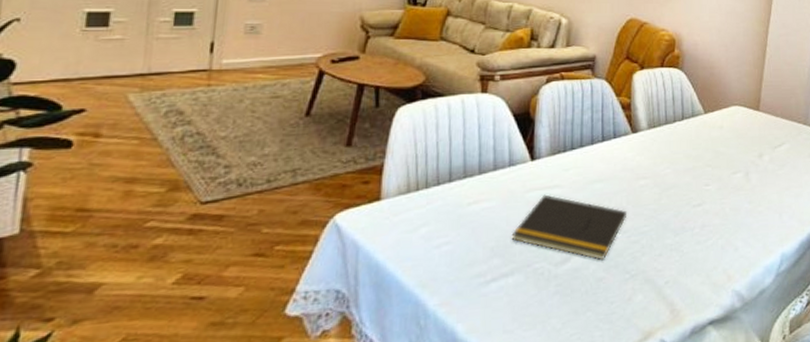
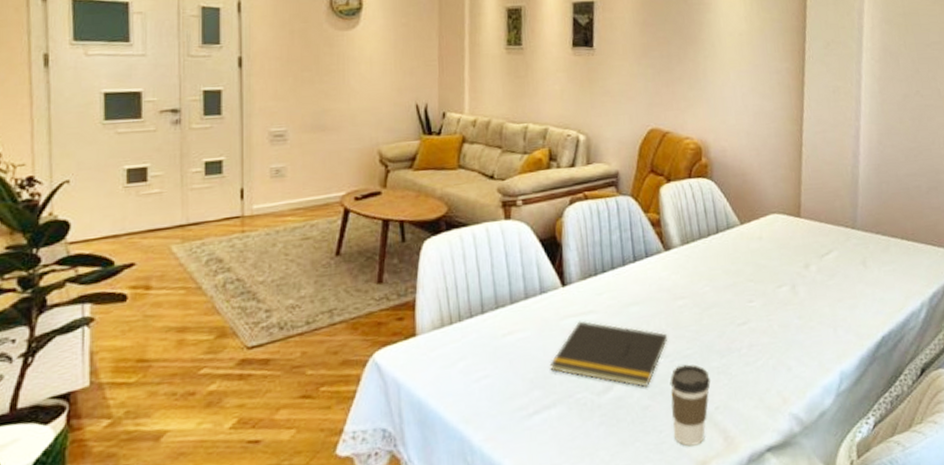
coffee cup: none [625,240,663,317] -> present [670,364,711,446]

